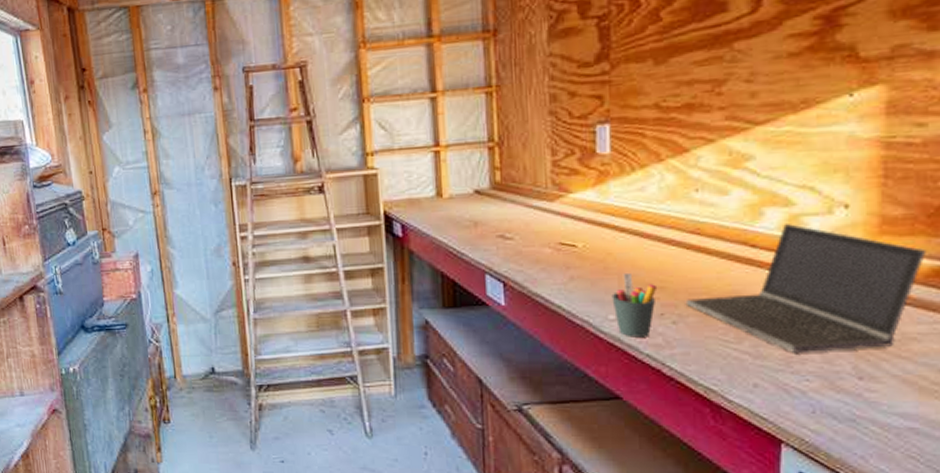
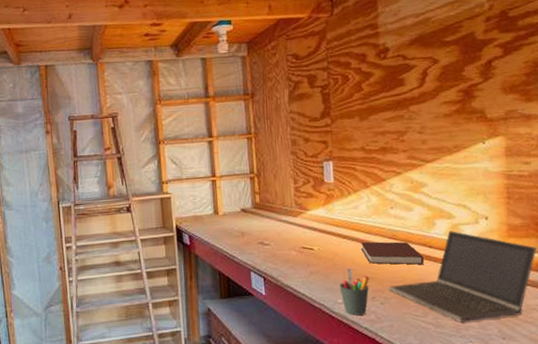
notebook: none [646,237,742,271] -> present [360,241,424,265]

